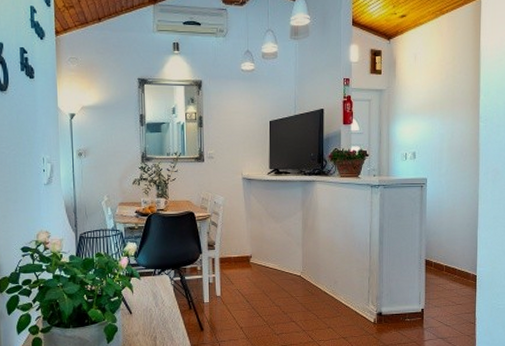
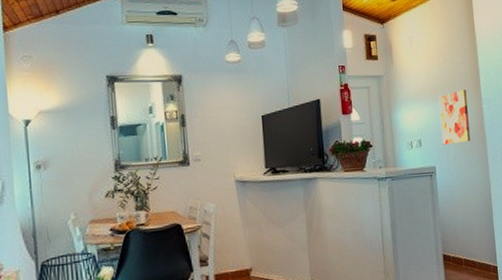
wall art: none [436,107,465,158] -> present [438,90,470,145]

